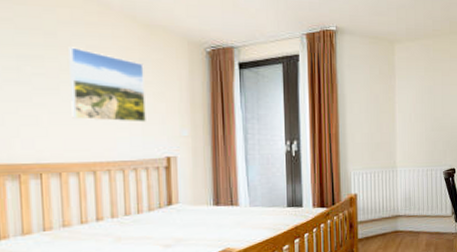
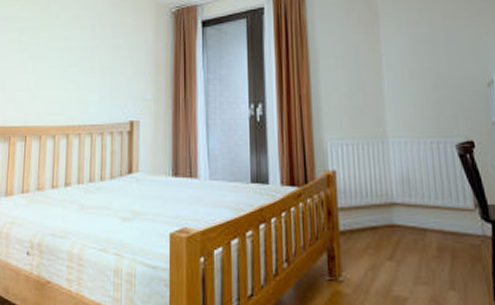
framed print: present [68,47,146,122] -> none [54,17,116,86]

